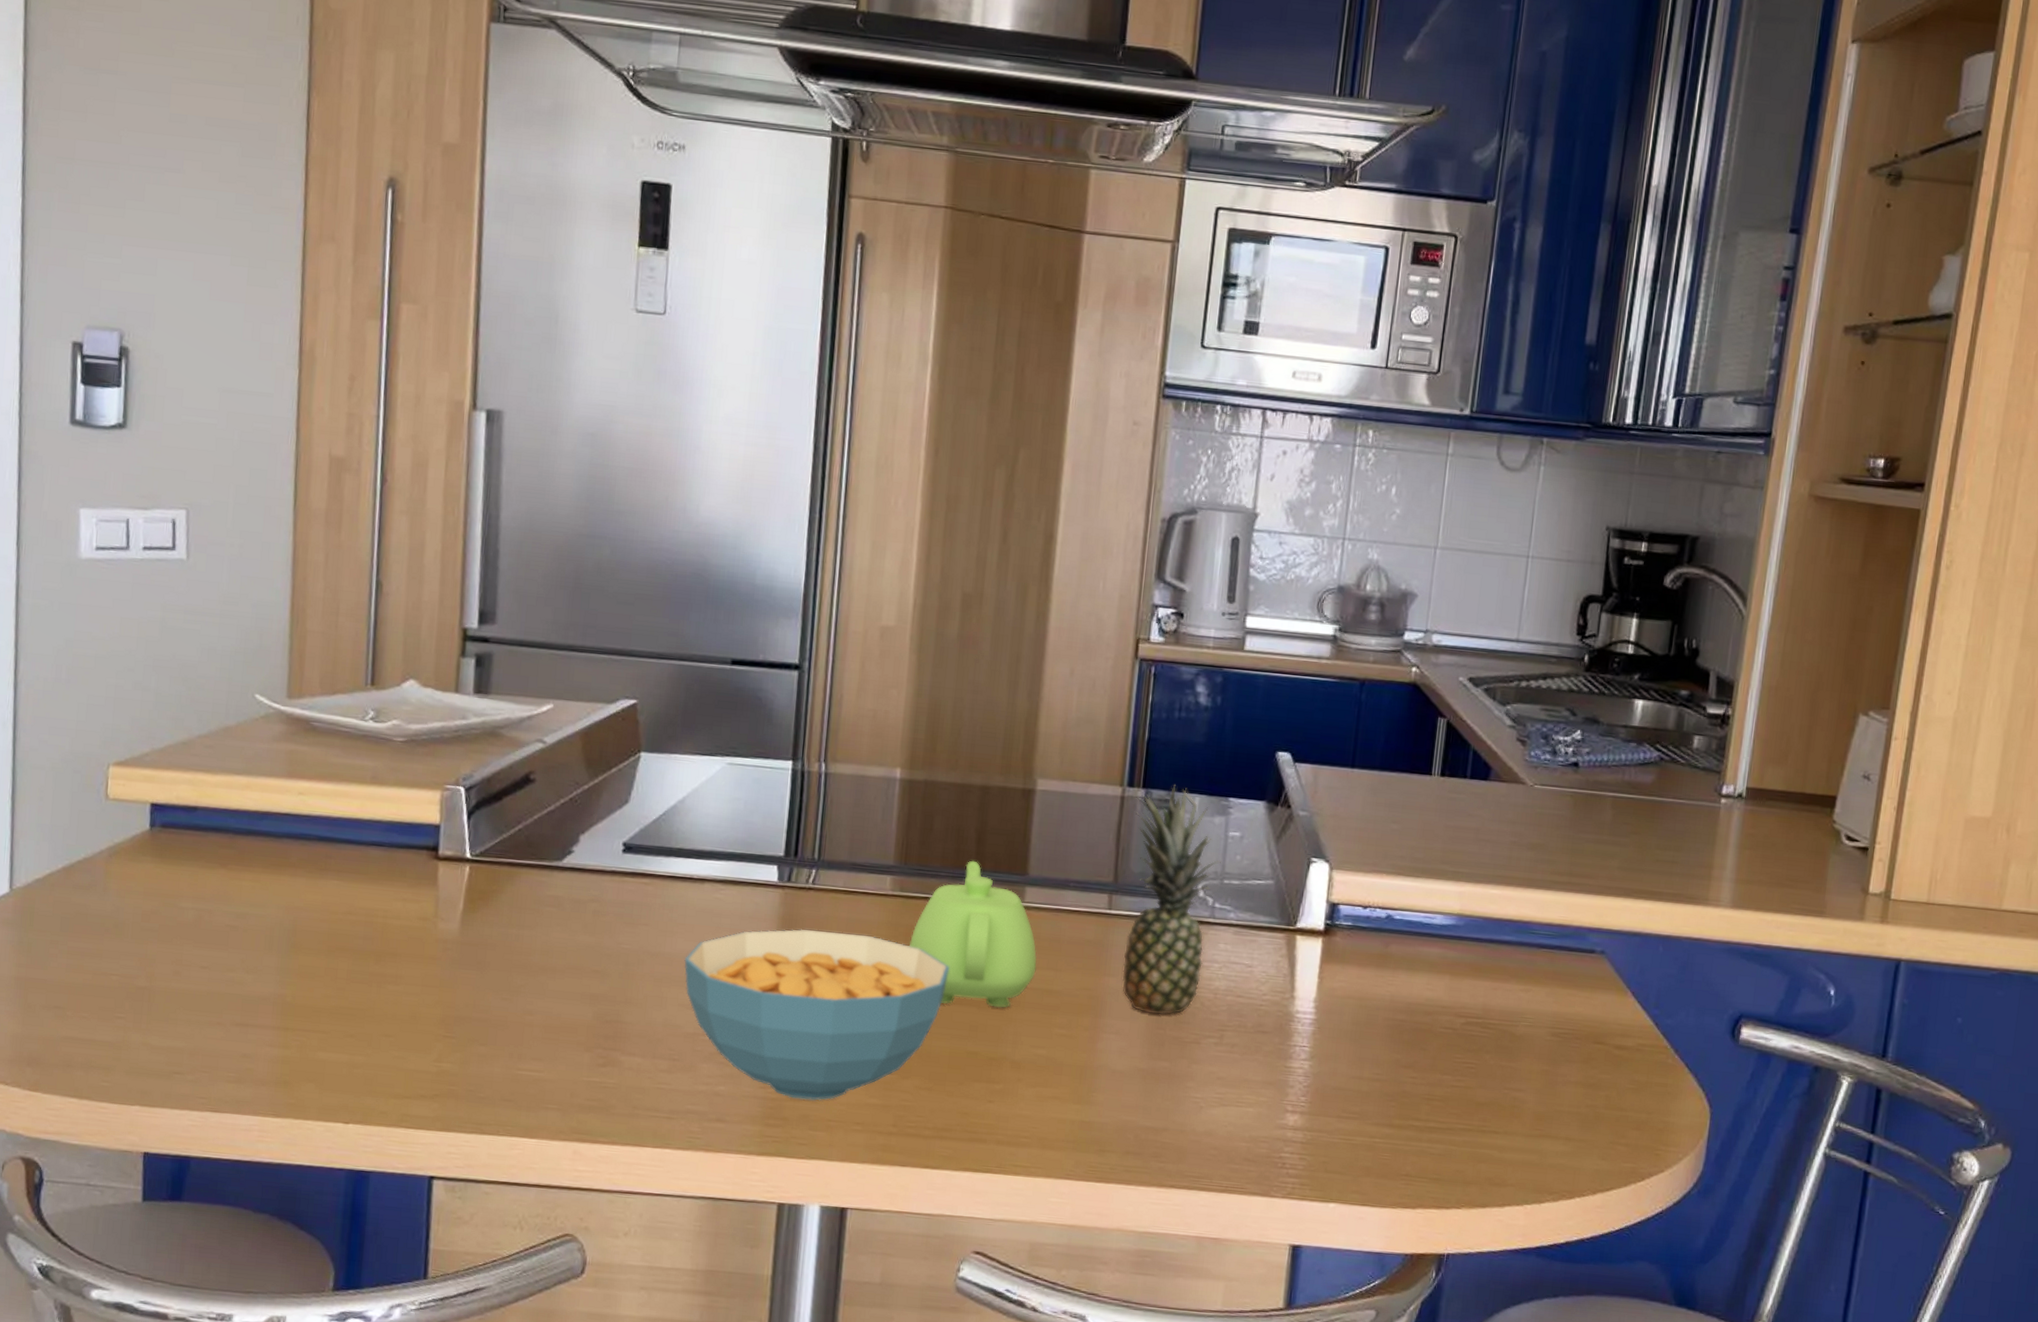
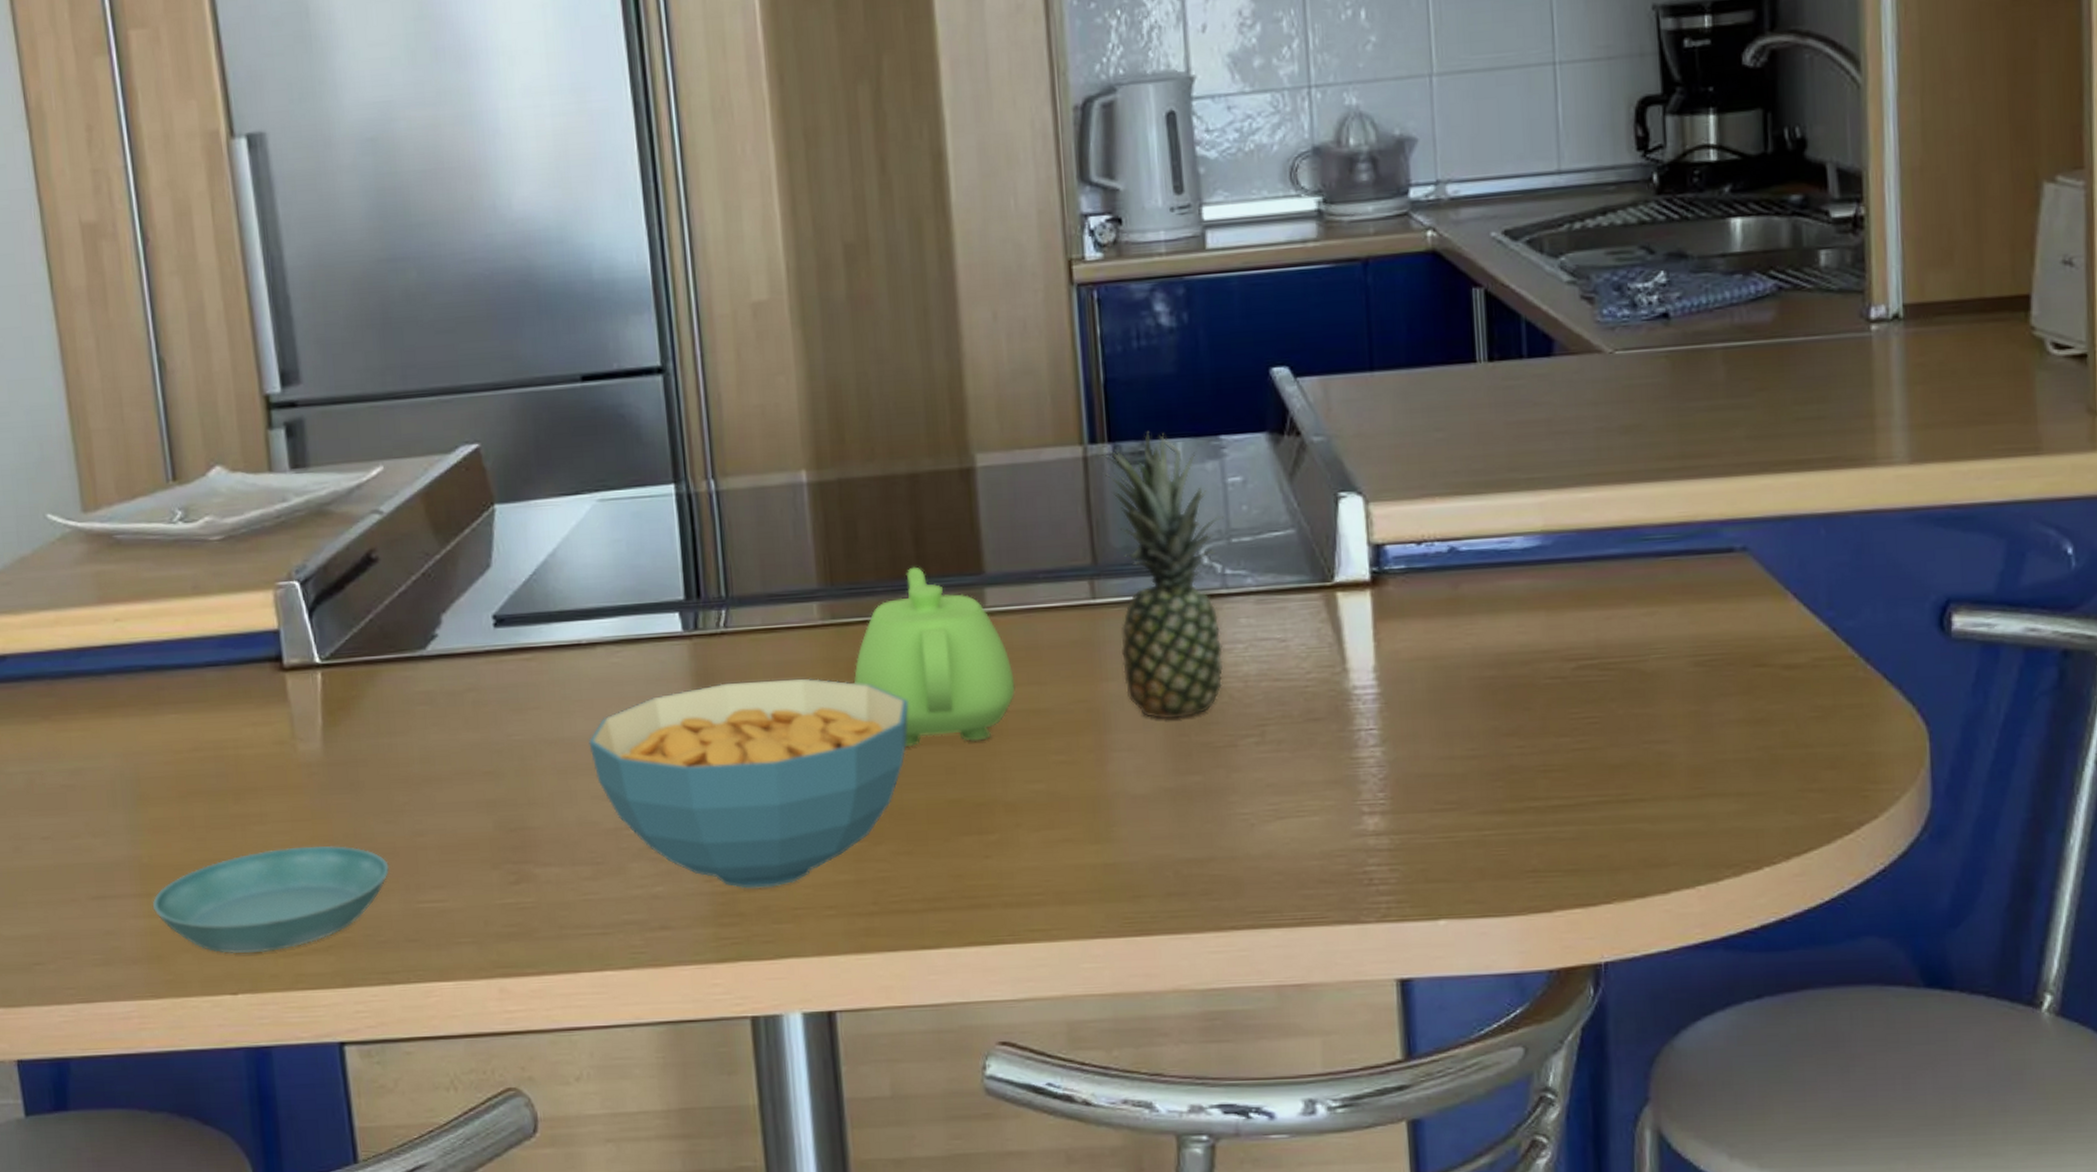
saucer: none [288,1007,498,1092] -> present [152,845,389,954]

